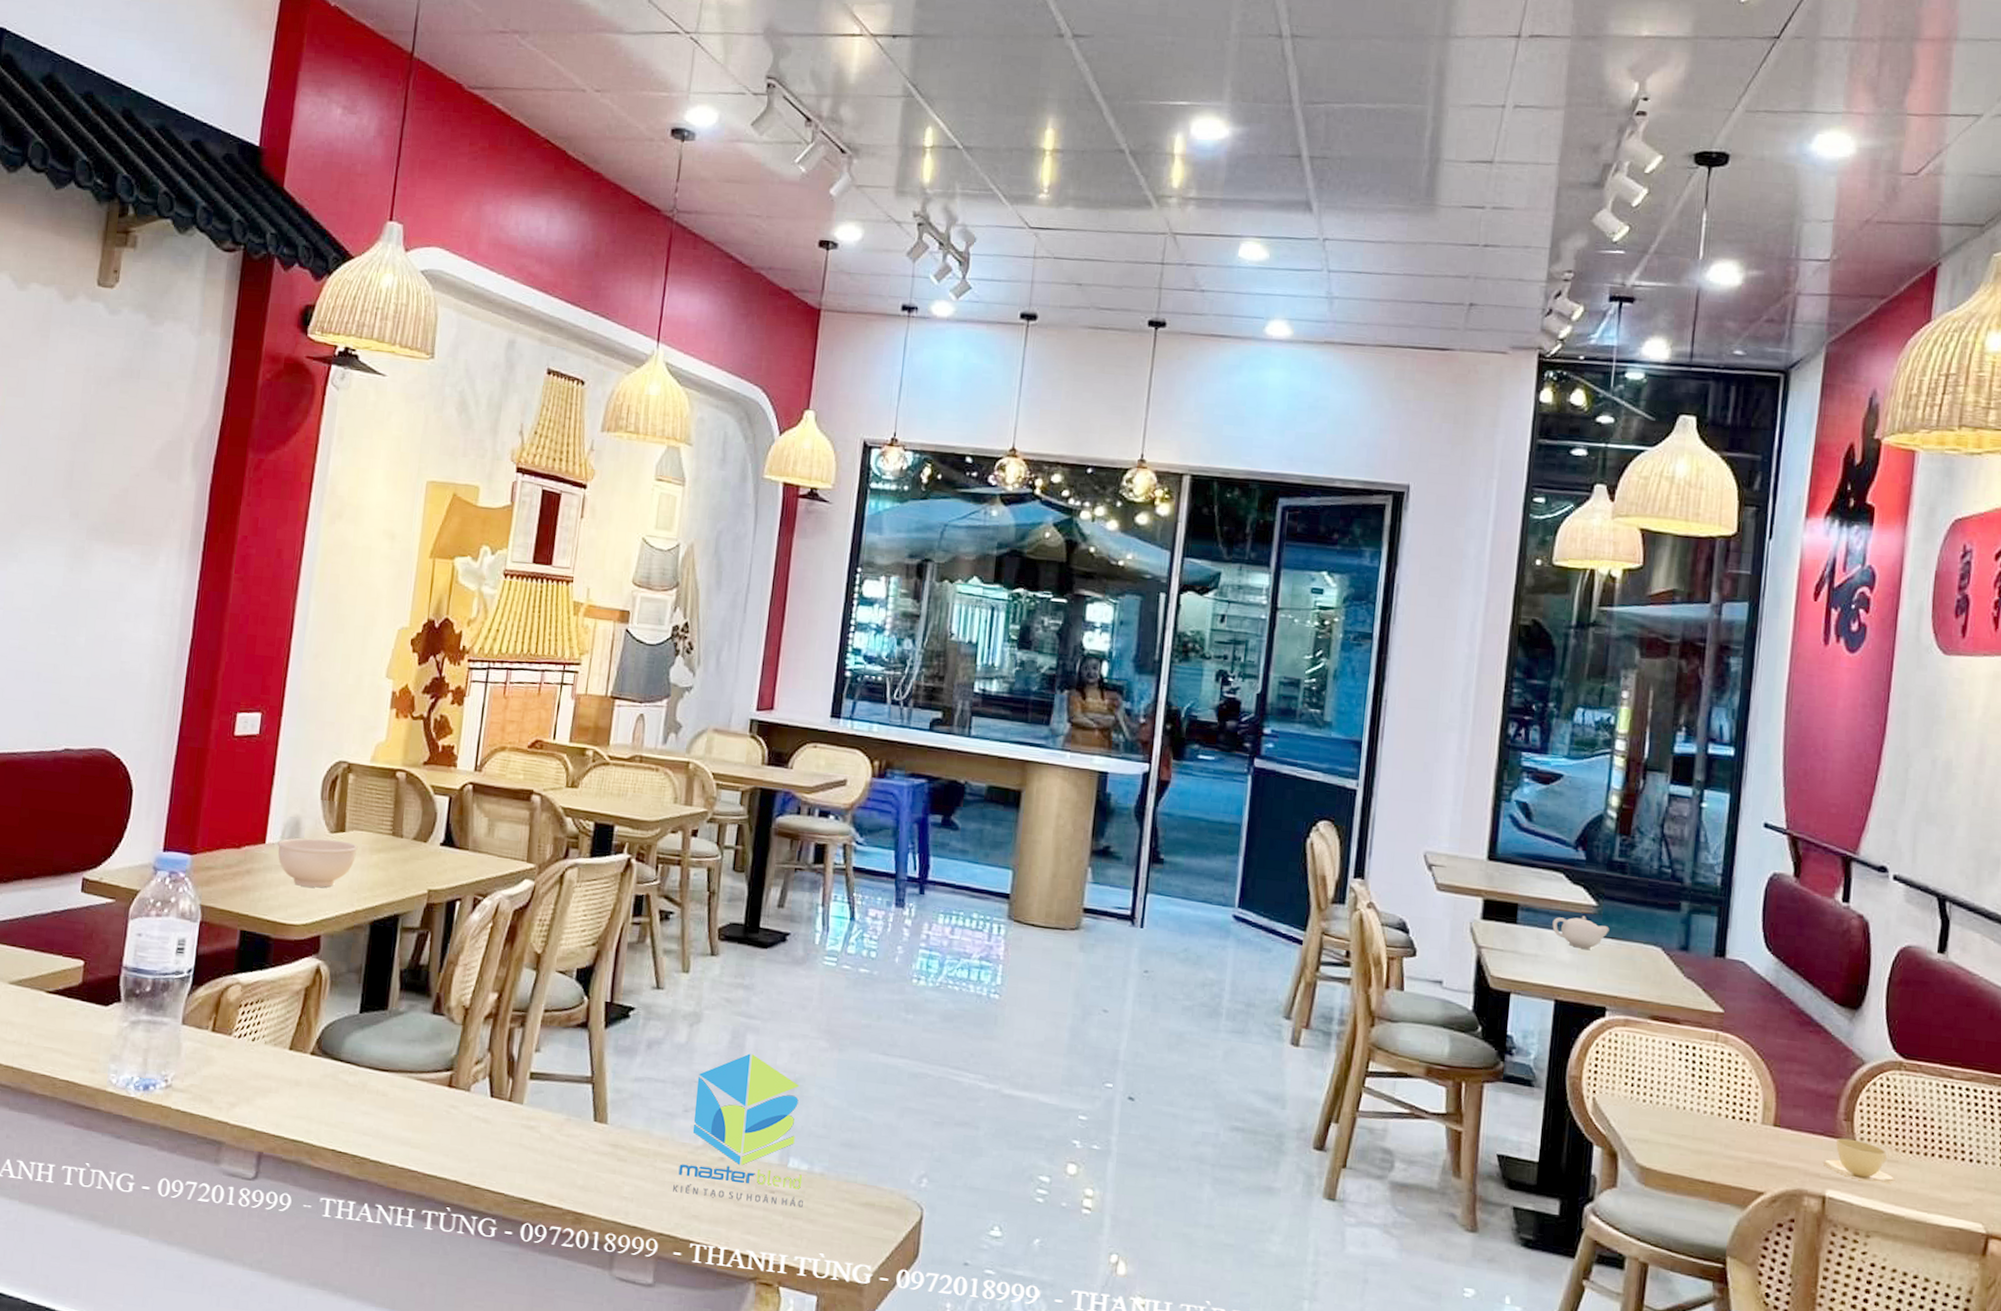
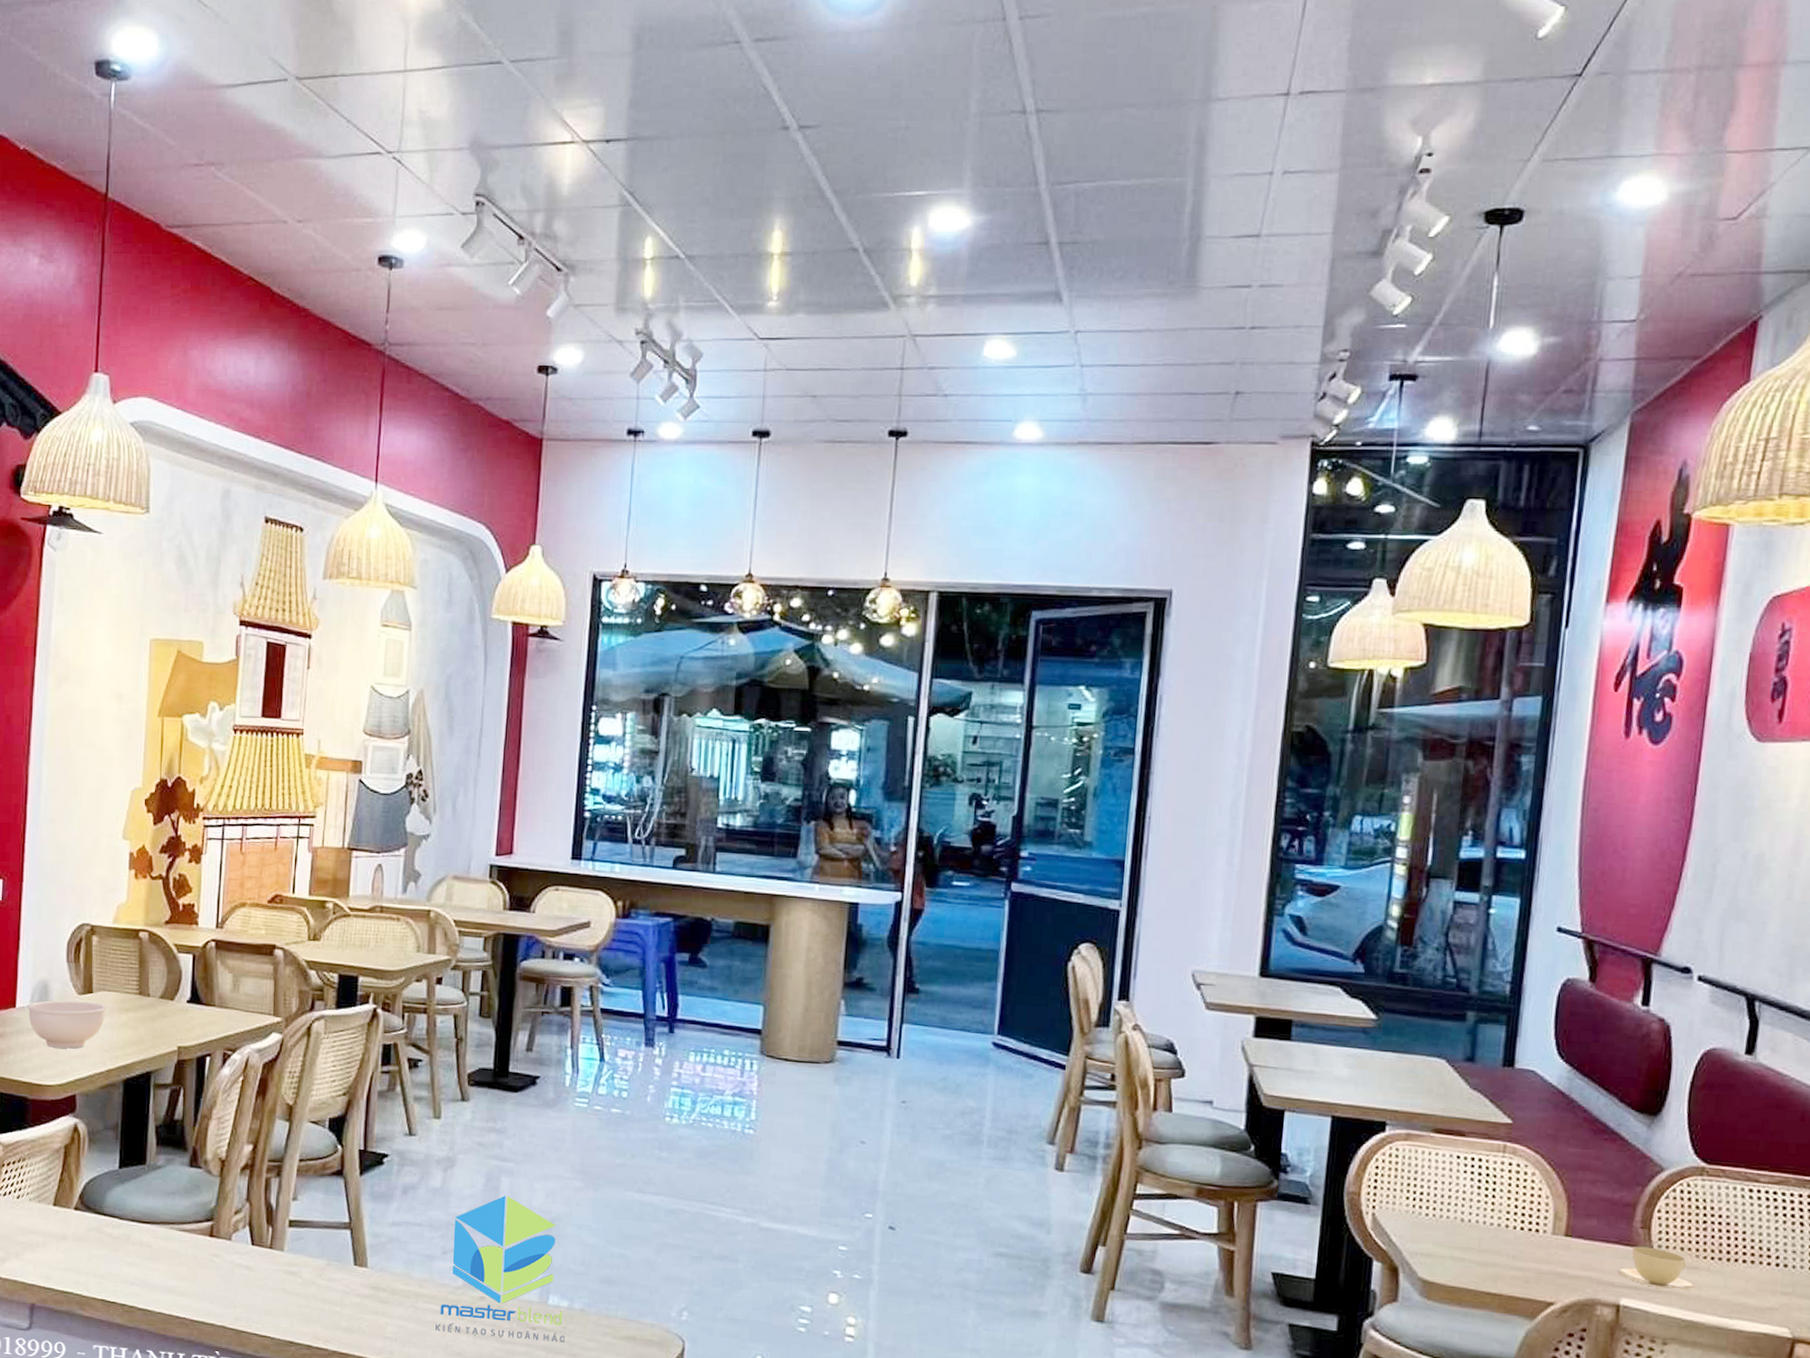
teapot: present [1552,916,1610,949] -> none [1328,1030,1390,1064]

